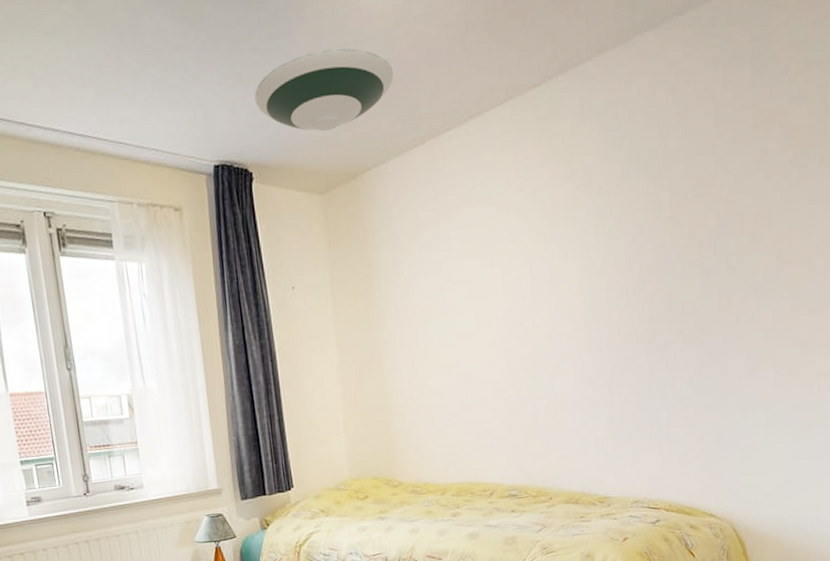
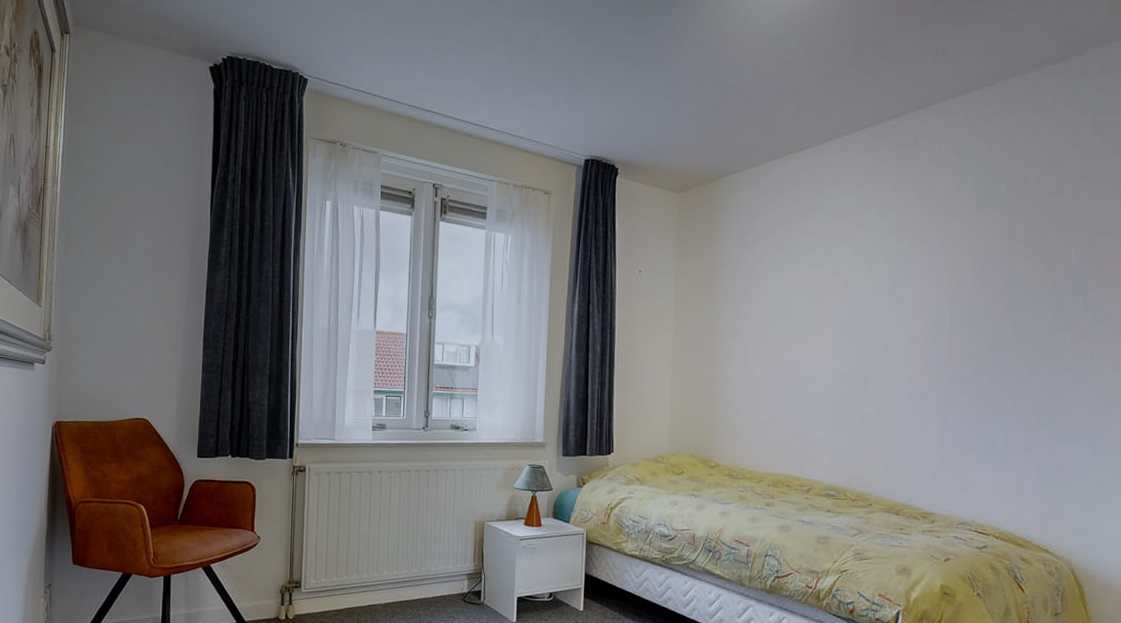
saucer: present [254,48,394,132] -> none [630,71,760,140]

